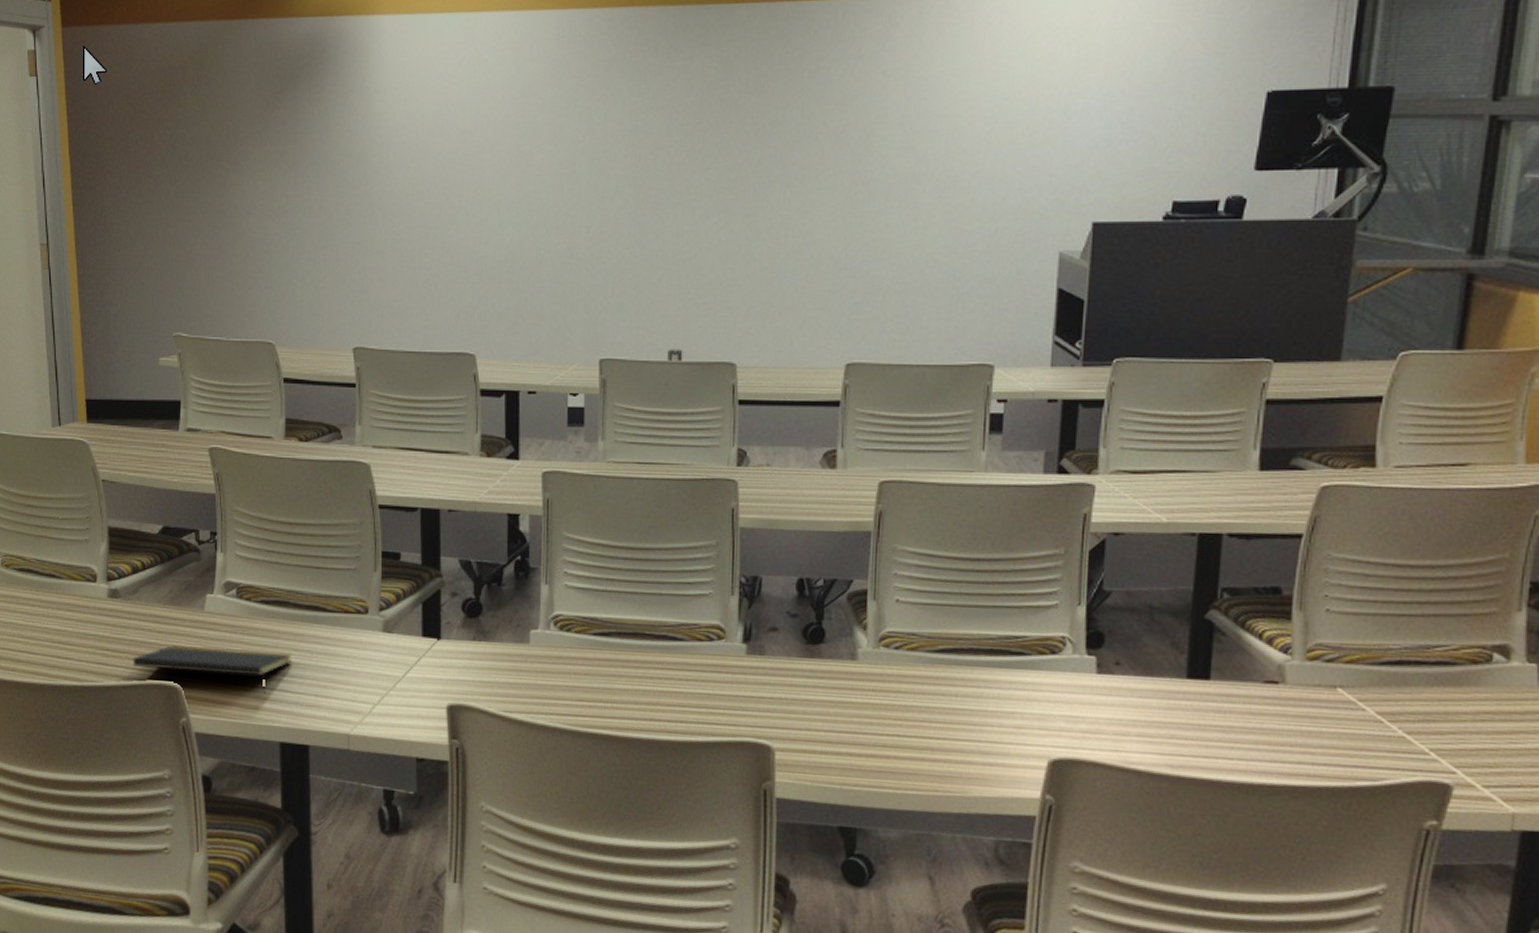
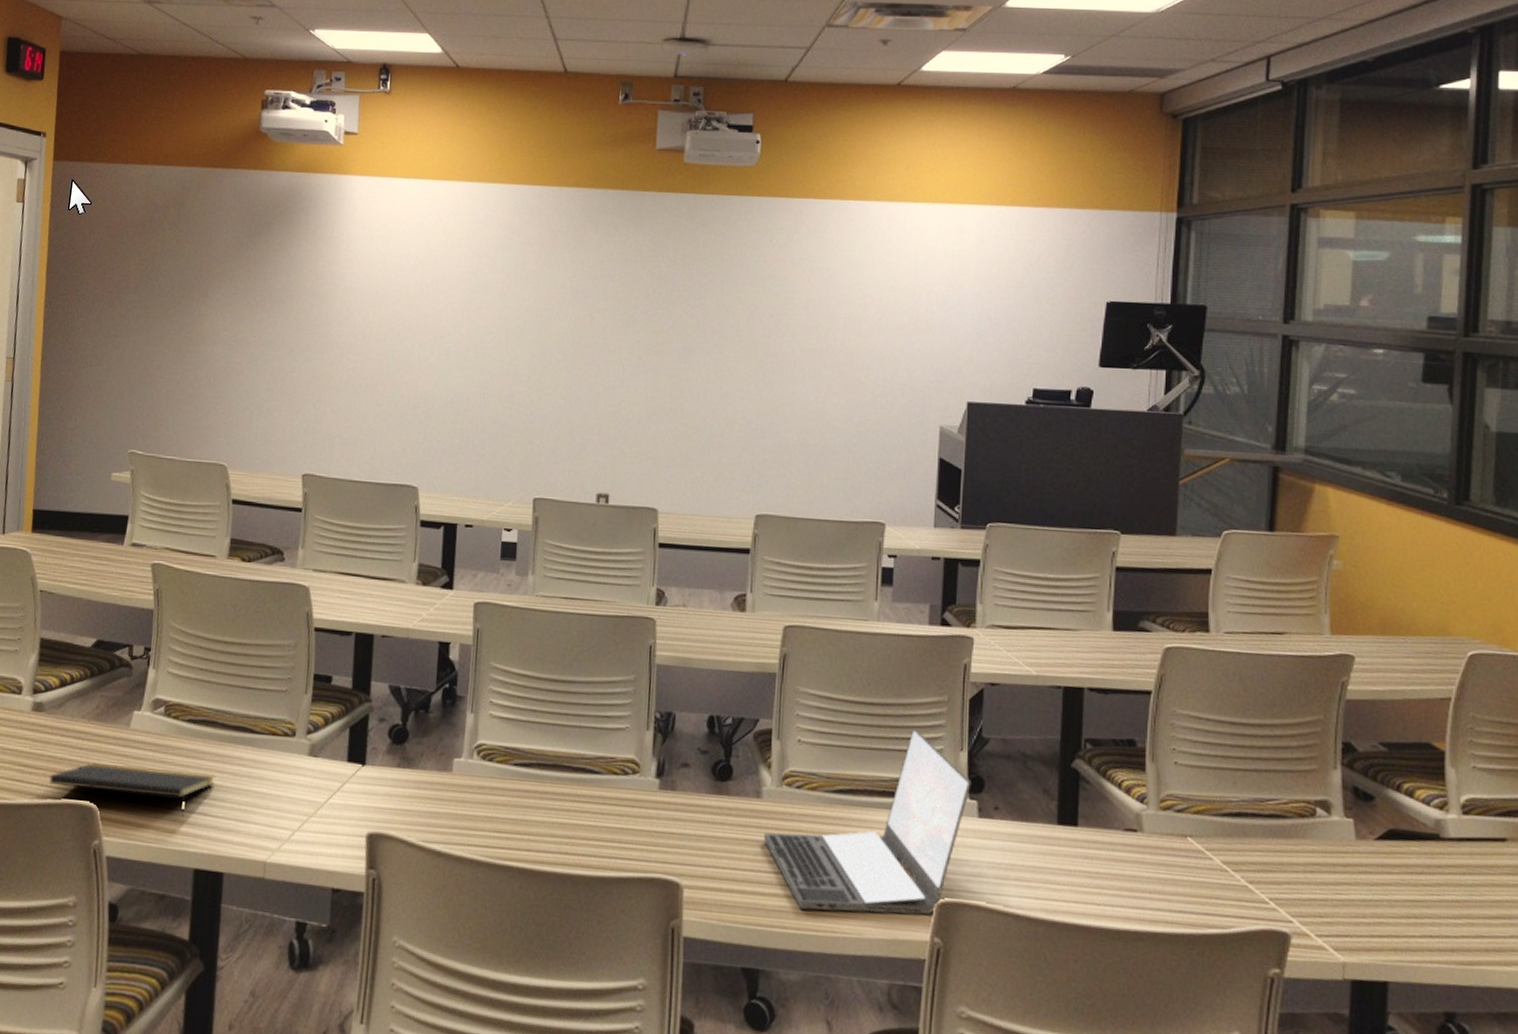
laptop: none [860,583,1090,773] -> present [764,727,971,915]

